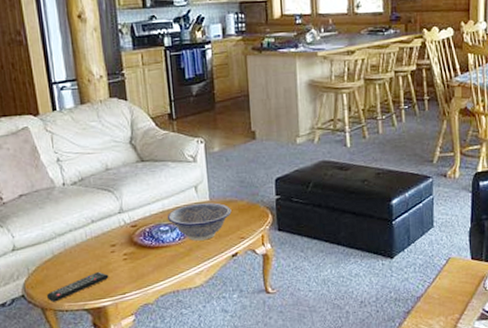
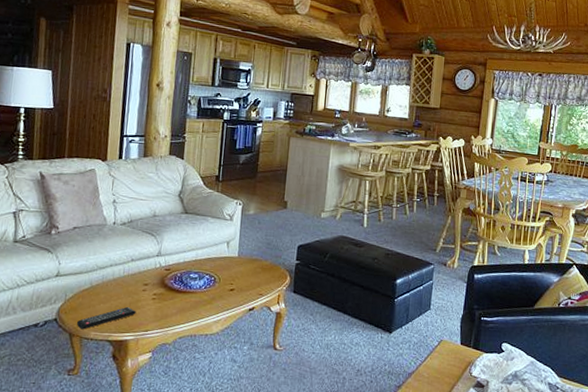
decorative bowl: present [167,202,232,241] -> none [198,257,256,292]

